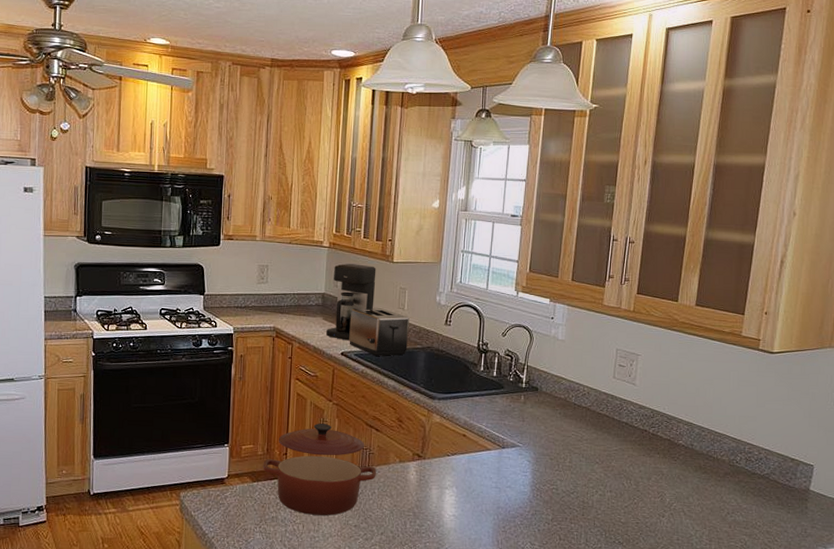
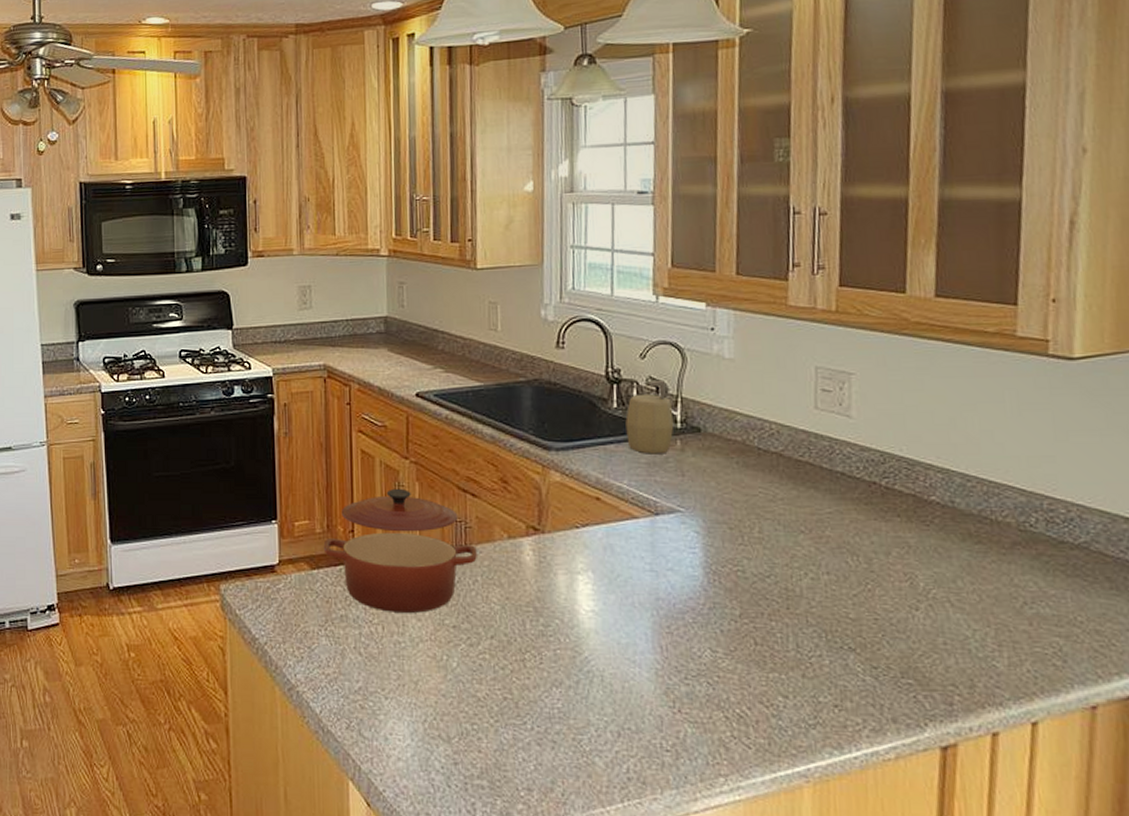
coffee maker: present [326,263,376,341] -> none [394,275,455,377]
toaster: present [349,307,410,356] -> none [423,331,507,395]
soap dispenser: none [488,352,521,405] -> present [625,379,674,454]

